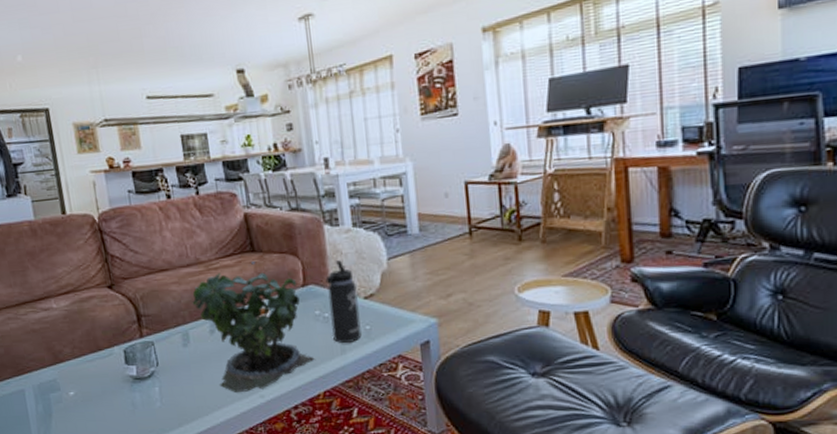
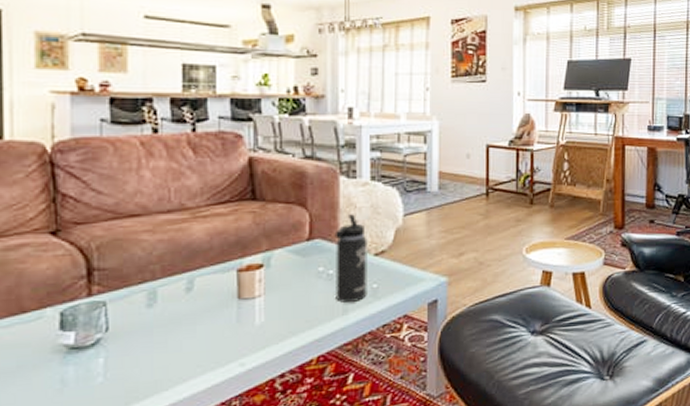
potted plant: present [192,262,315,392] -> none [167,211,312,361]

